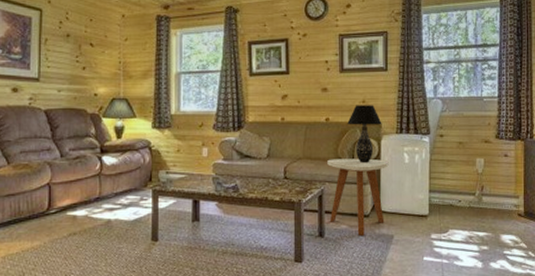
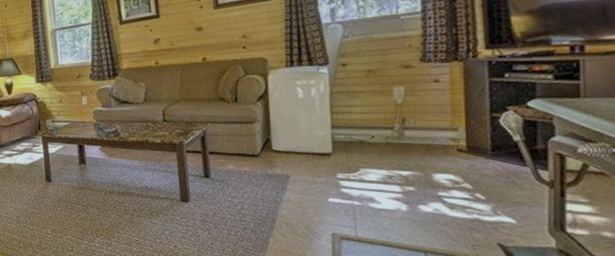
side table: present [327,158,389,236] -> none [208,96,279,176]
table lamp: present [347,105,382,164] -> none [227,39,268,102]

